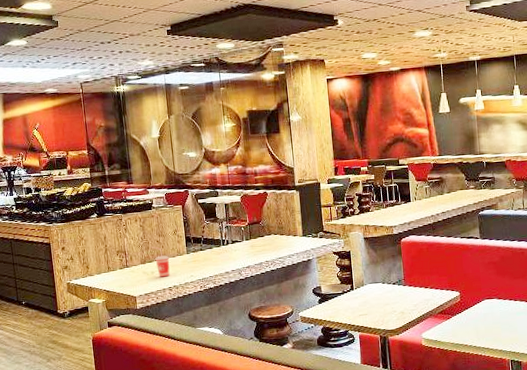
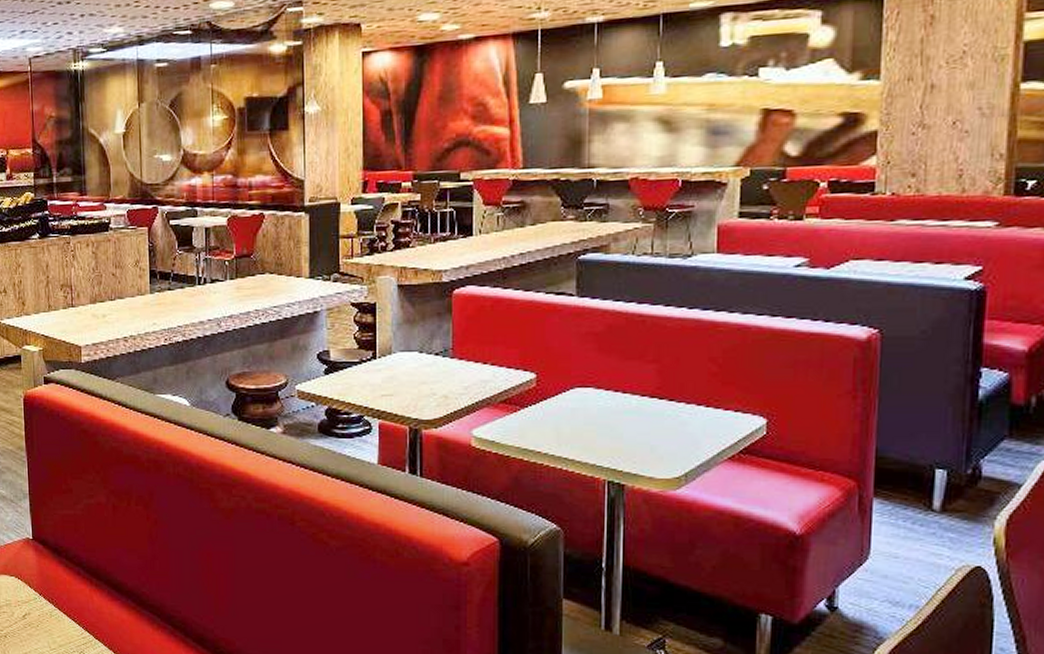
beverage cup: present [150,246,170,277] -> none [104,280,127,323]

